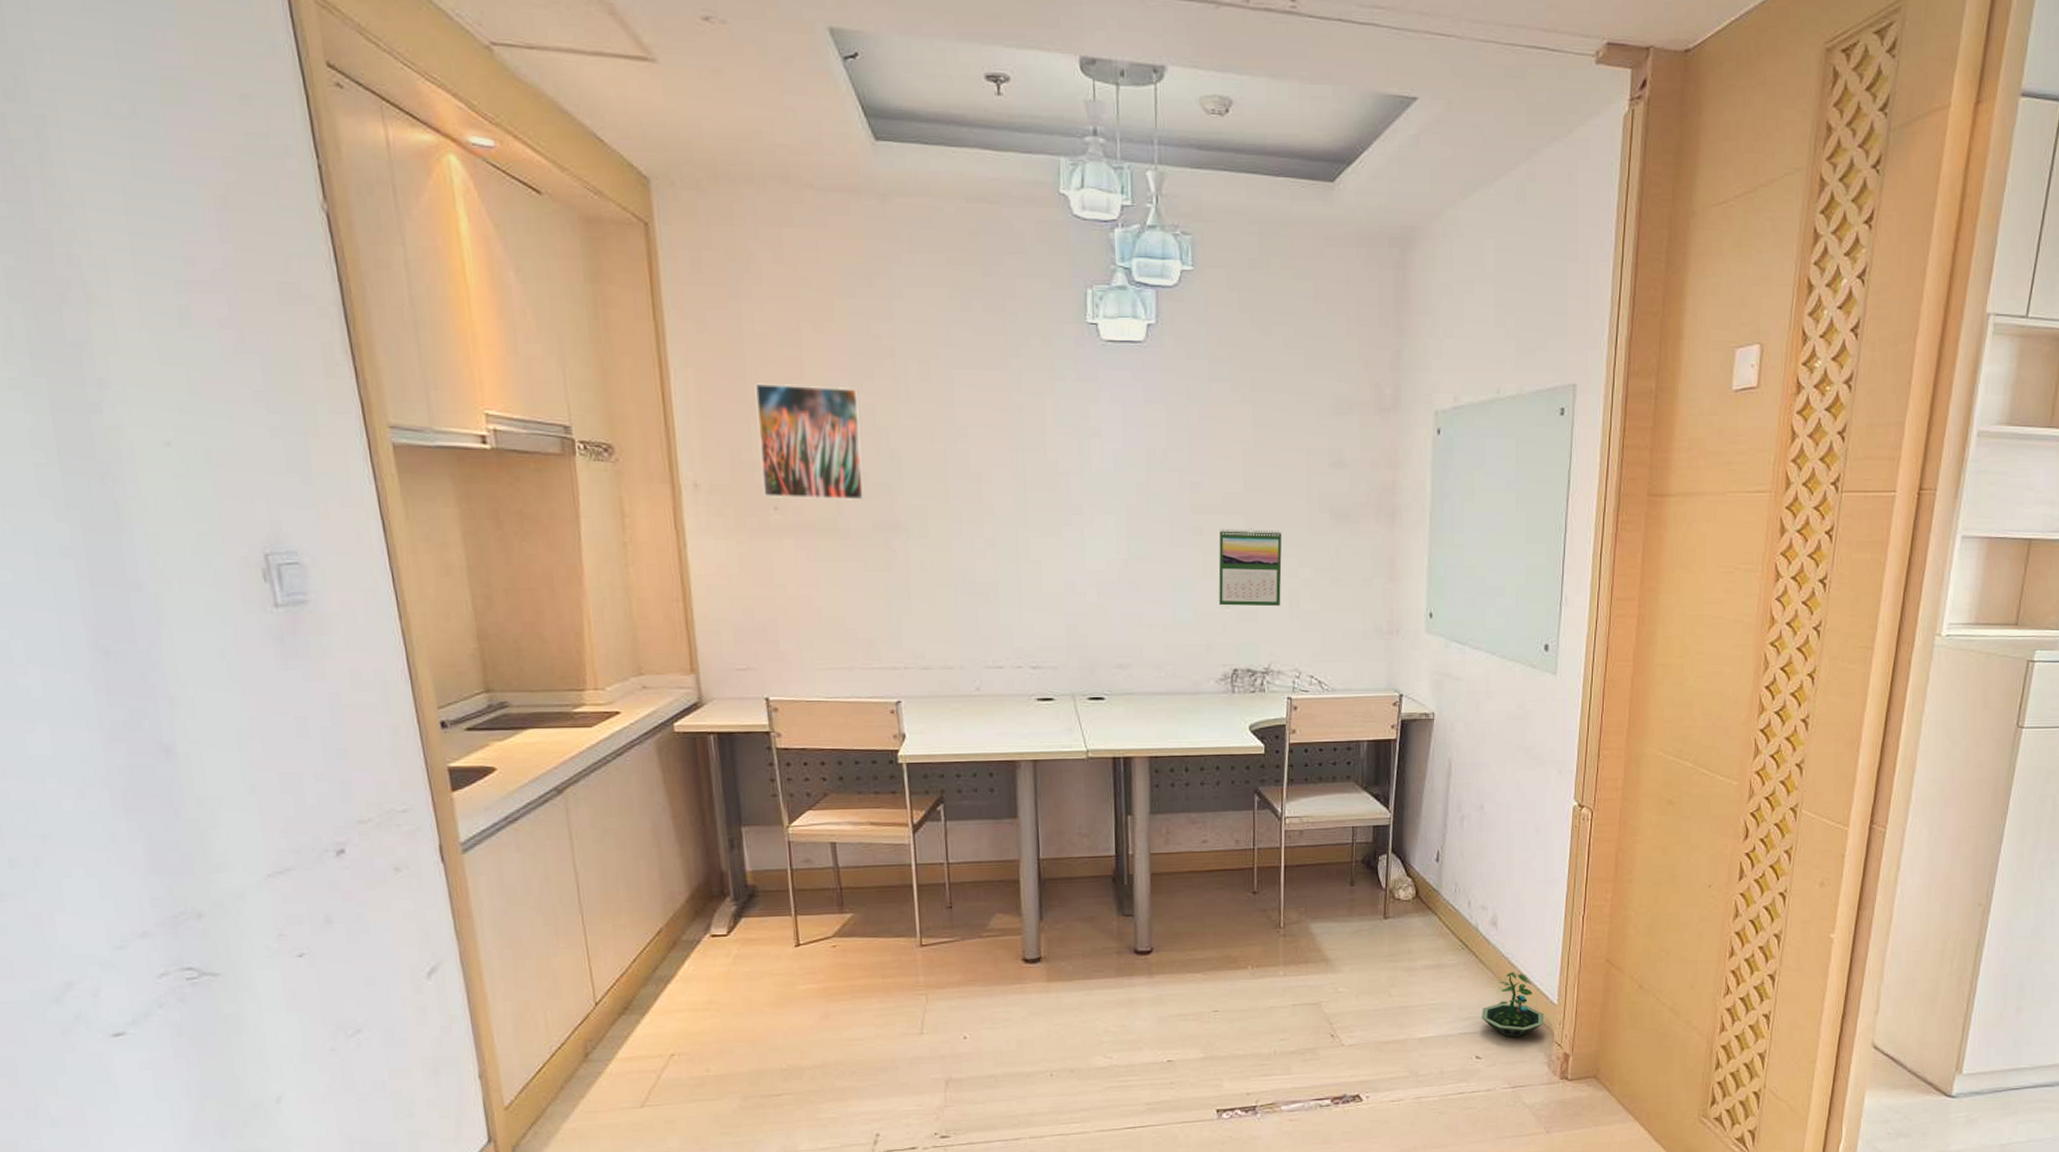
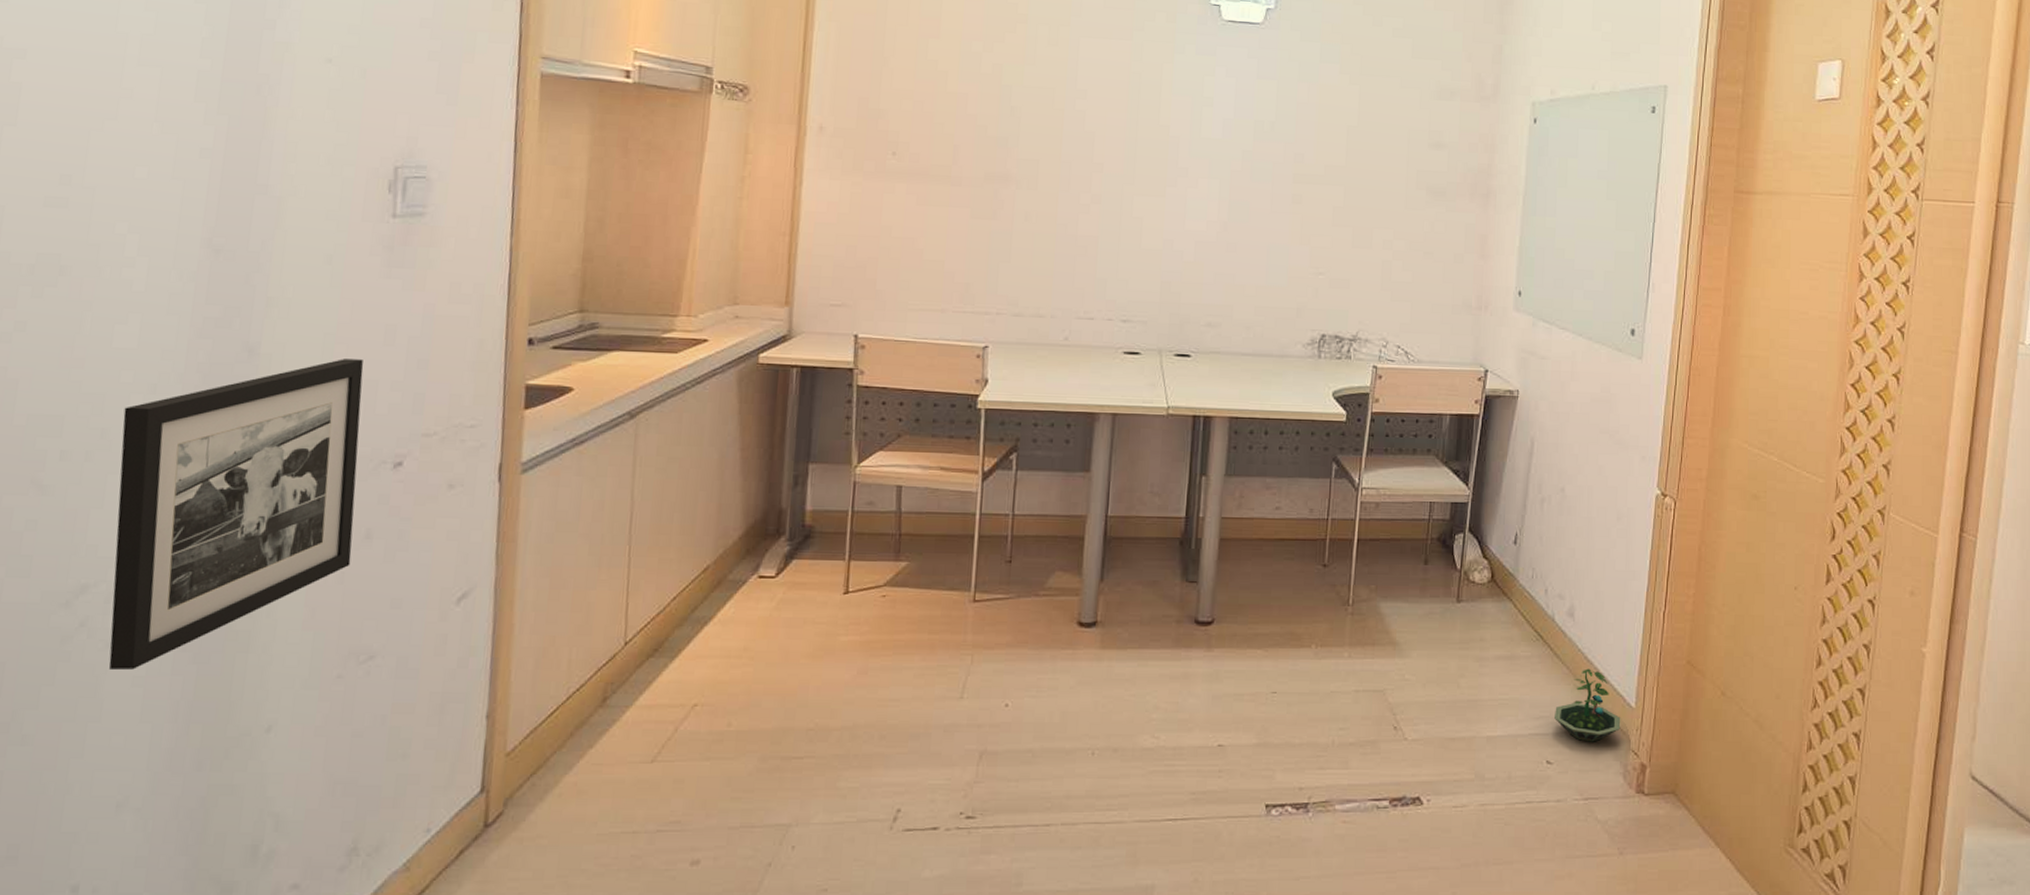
picture frame: none [58,752,318,1057] -> present [108,359,364,671]
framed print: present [754,383,865,501] -> none [884,39,989,152]
calendar: present [1218,528,1282,607] -> none [1313,199,1379,276]

